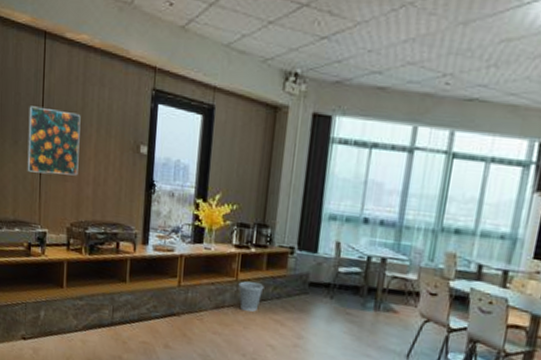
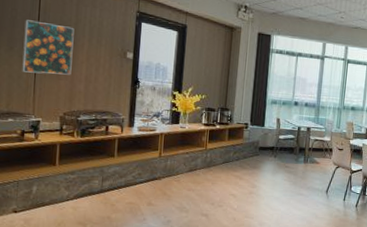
wastebasket: present [238,281,264,312] -> none [207,149,227,171]

